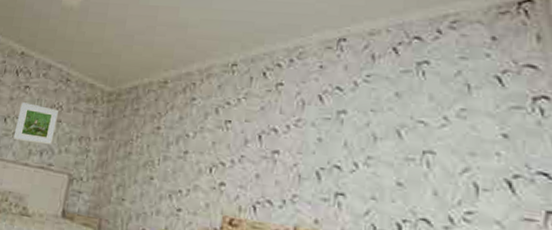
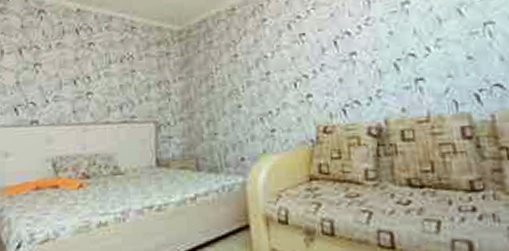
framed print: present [13,102,58,144] -> none [87,59,131,100]

